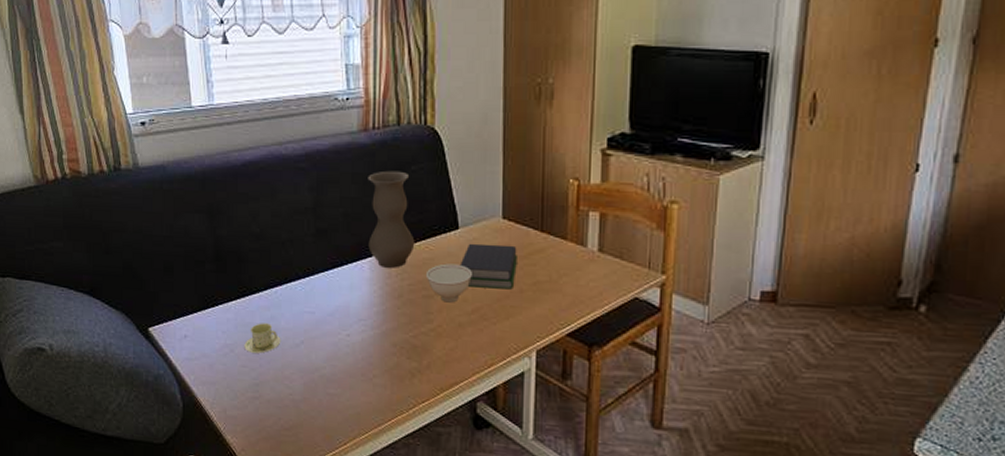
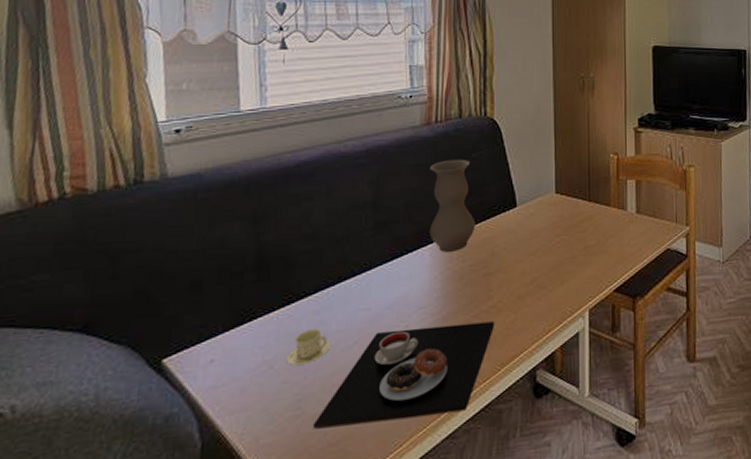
place setting: none [269,335,433,426] -> present [312,321,494,429]
bowl: present [425,263,472,303] -> none [486,239,529,278]
book: present [459,243,517,290] -> none [518,216,569,259]

